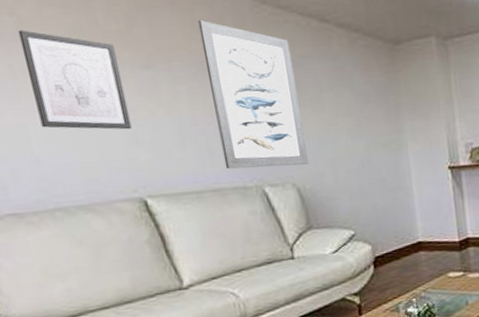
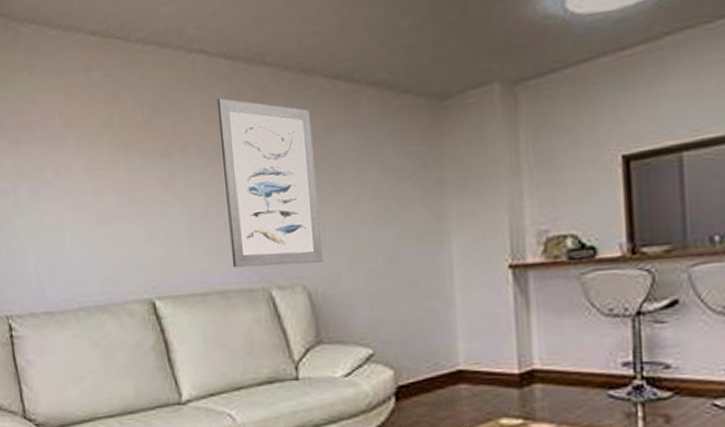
wall art: present [18,30,132,130] -> none [64,129,148,226]

